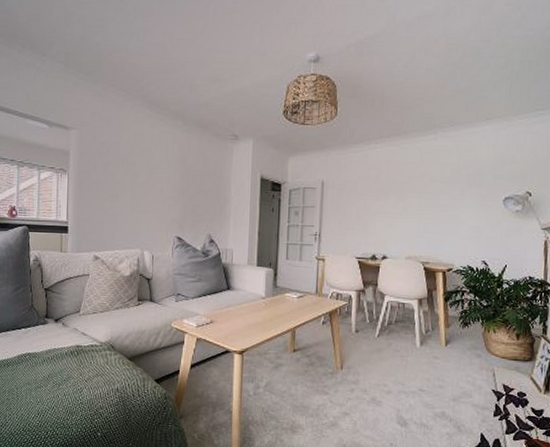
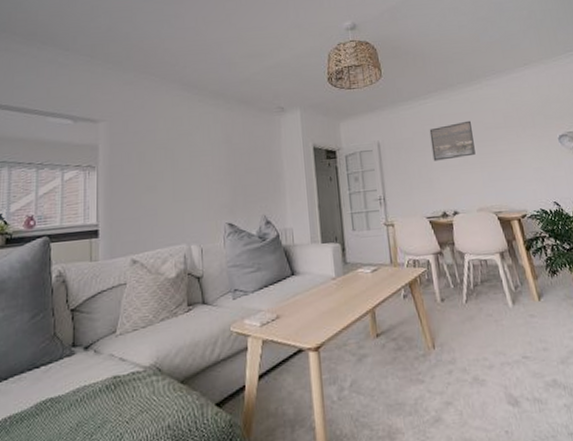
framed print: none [373,170,417,207] -> present [429,120,476,161]

